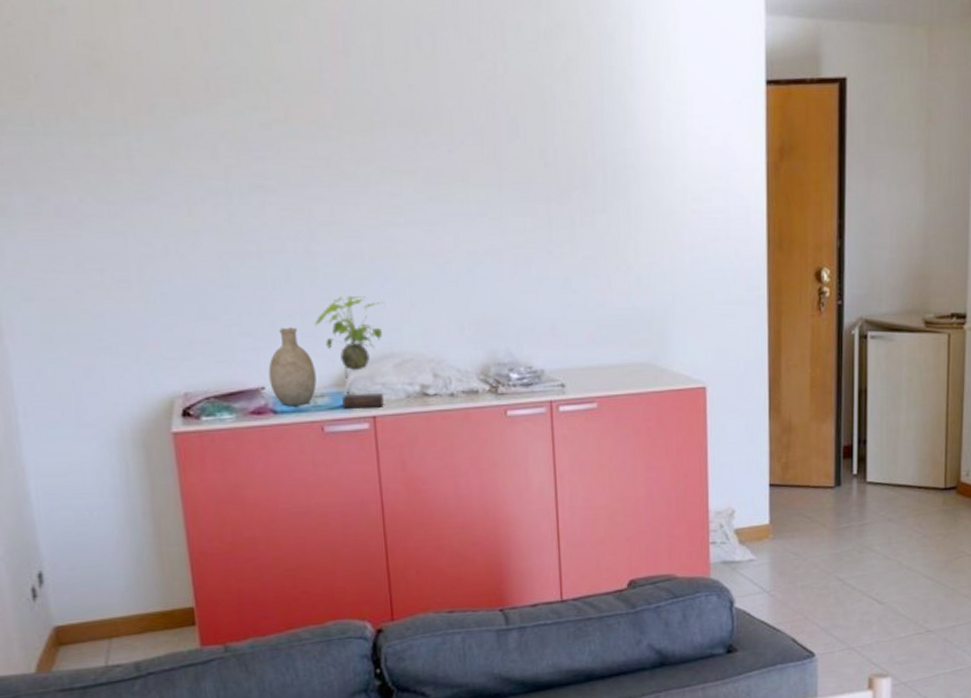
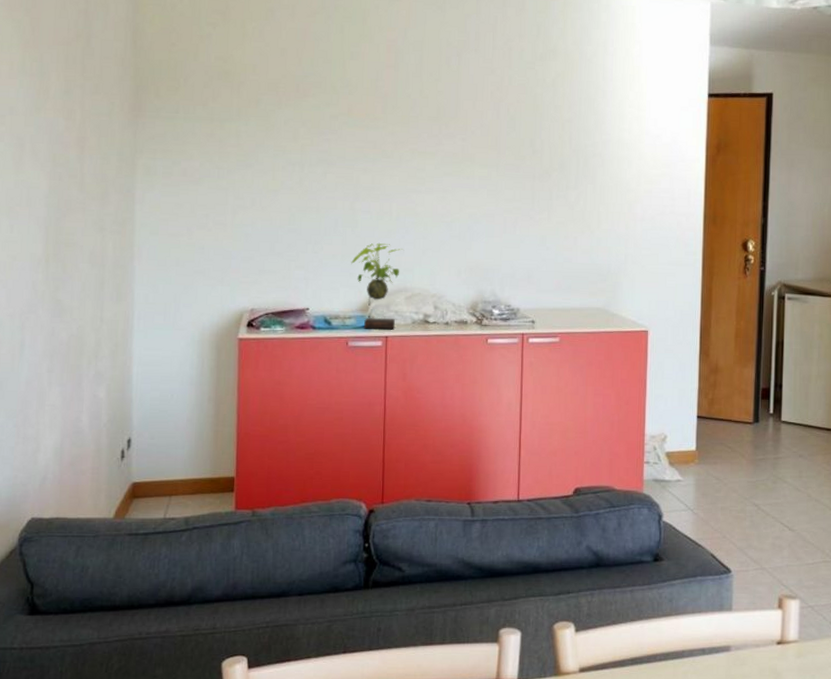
decorative vase: present [268,327,317,406] -> none [313,264,347,324]

